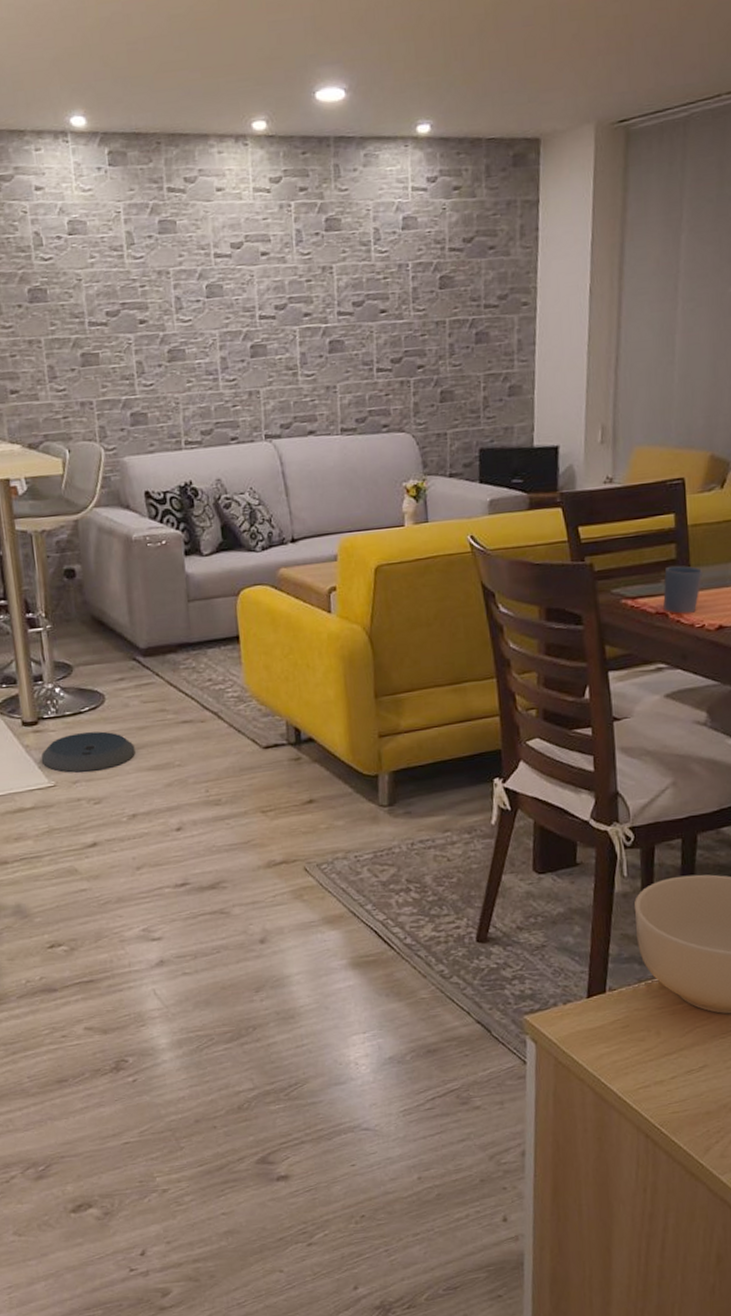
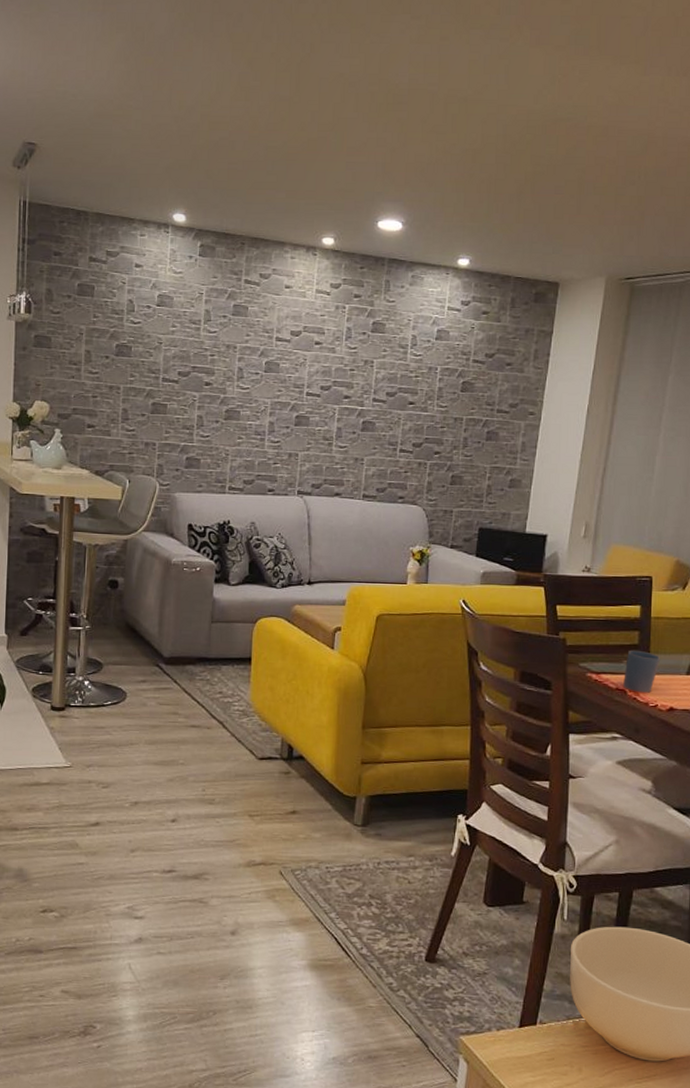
robot vacuum: present [41,731,135,773] -> none [63,723,146,759]

